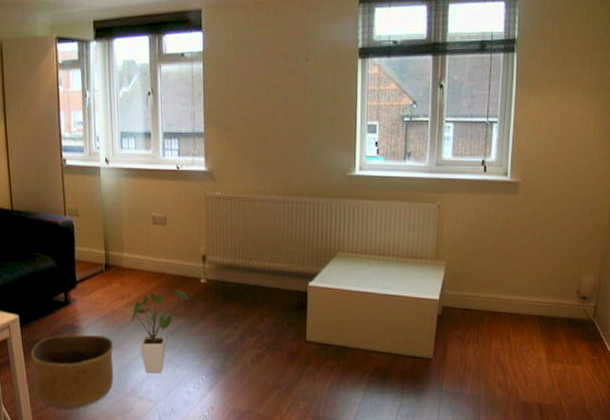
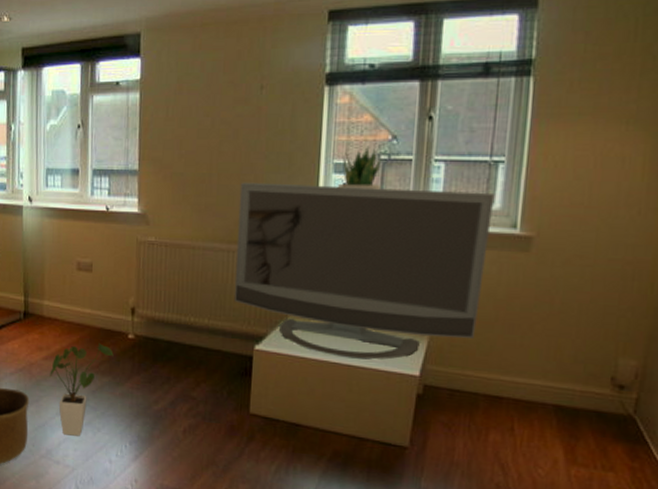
television: none [290,142,491,289] -> present [233,182,495,360]
planter: none [372,110,406,146] -> present [338,146,383,190]

